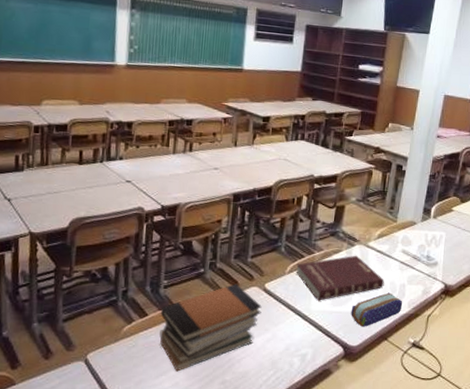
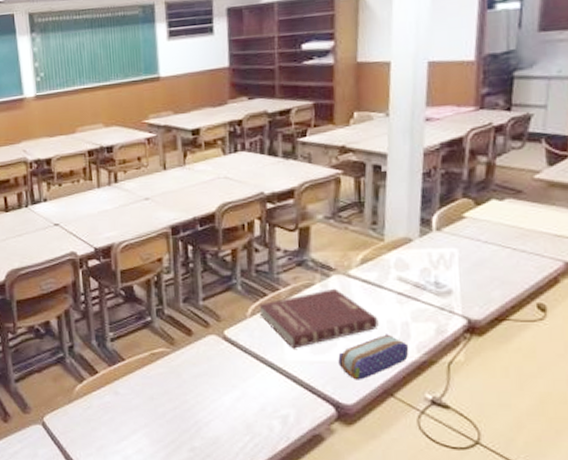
book stack: present [159,283,262,372] -> none [110,332,225,436]

